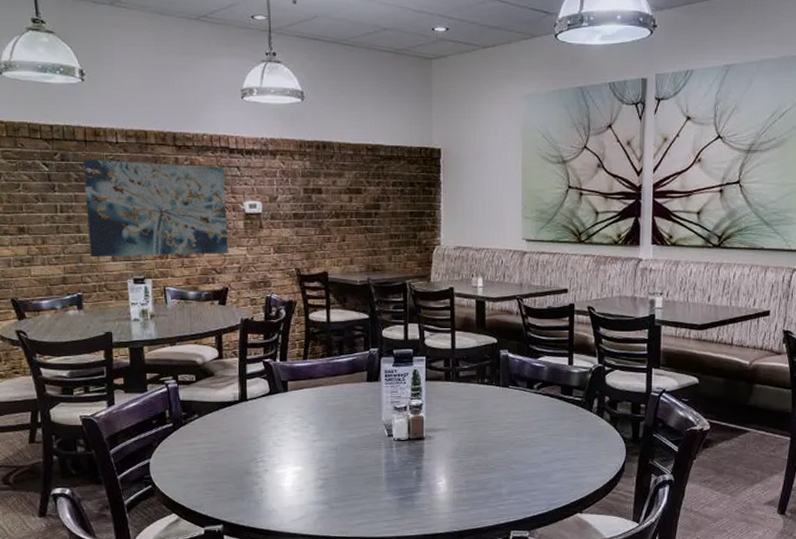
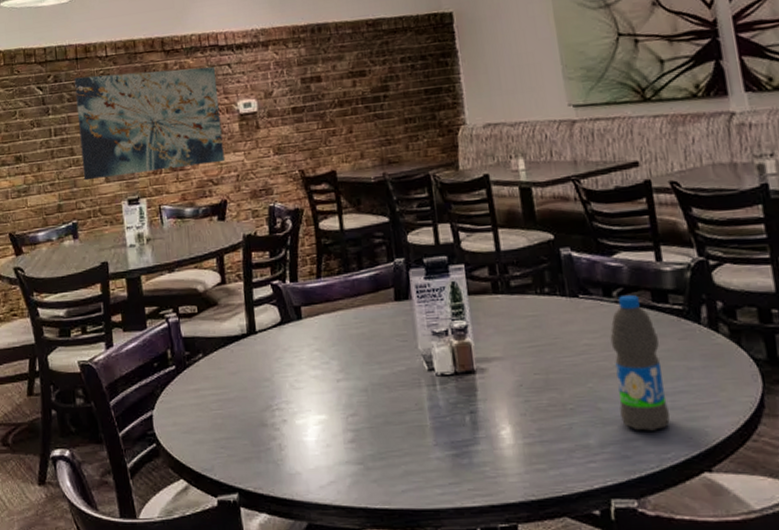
water bottle: none [527,389,561,485] -> present [610,295,671,431]

